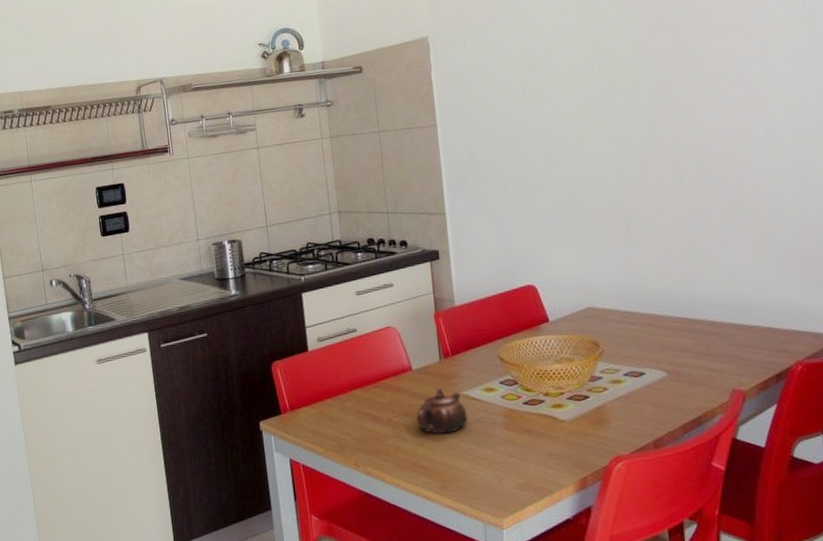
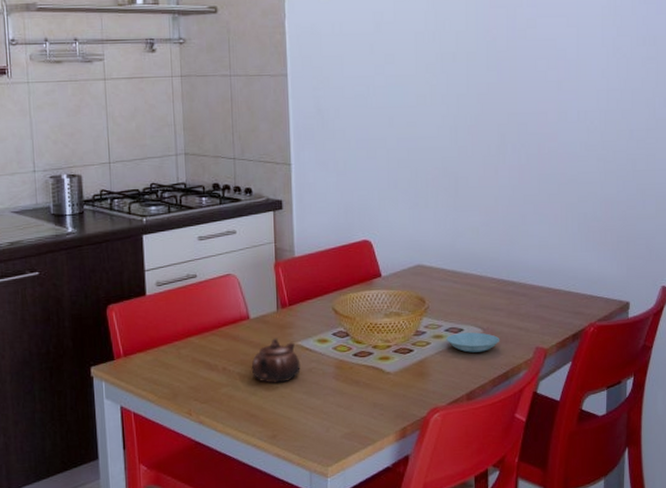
saucer: none [626,375,689,398] -> present [446,332,500,353]

